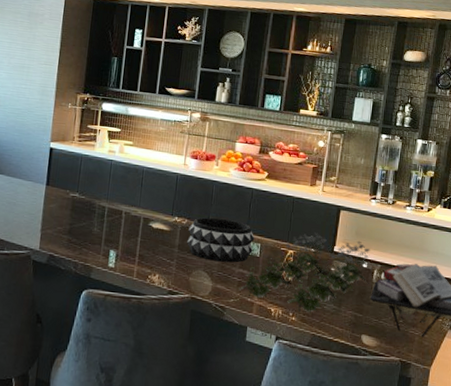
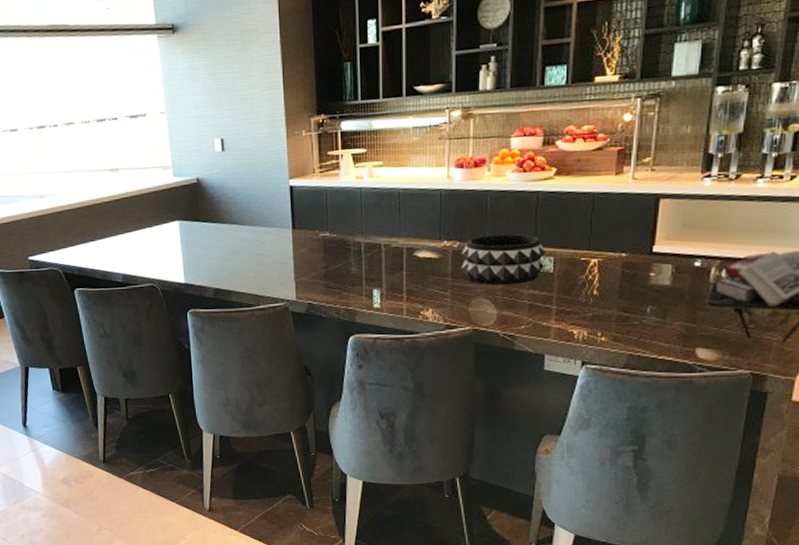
plant: present [238,232,371,314] -> none [529,232,705,331]

